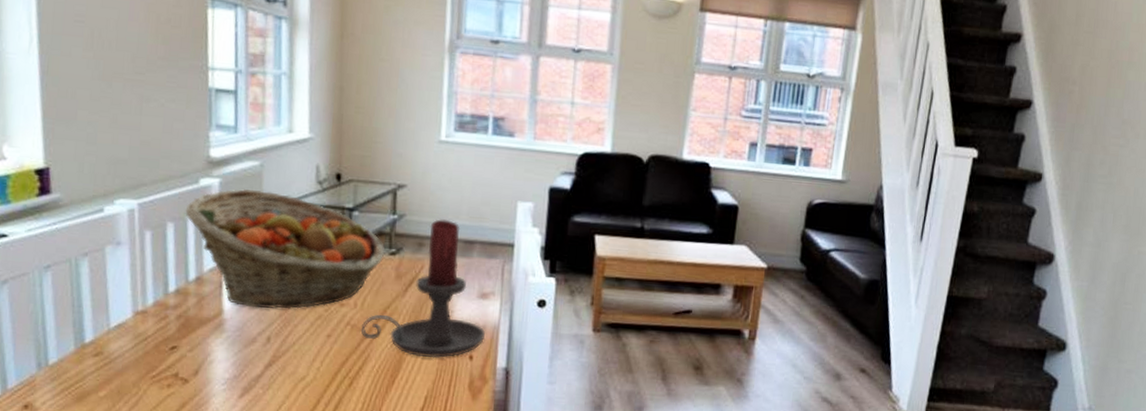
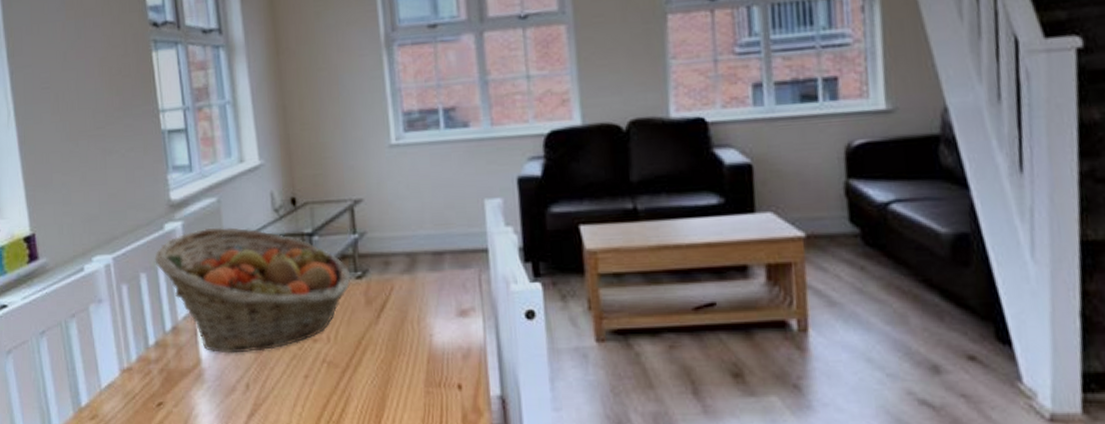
candle holder: present [360,219,486,358] -> none [337,231,472,392]

